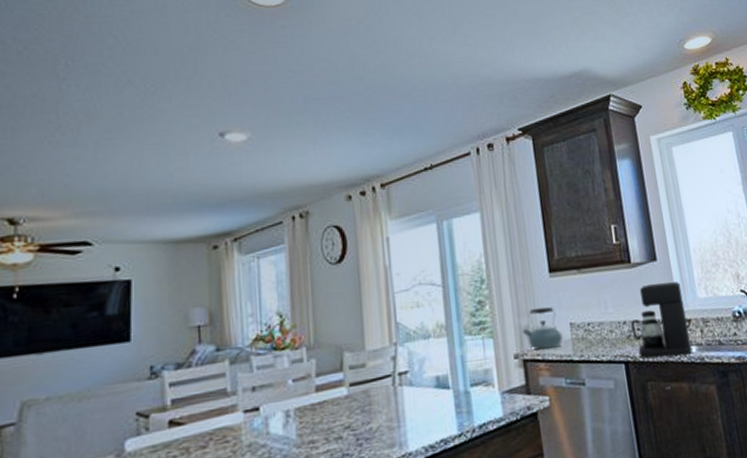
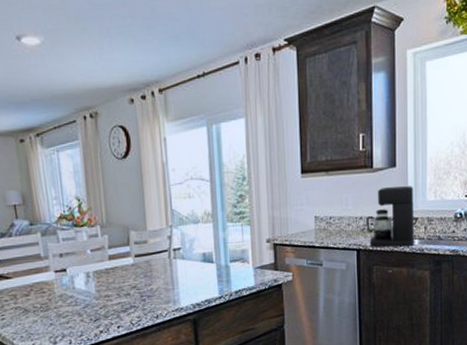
kettle: present [521,307,563,351] -> none [274,202,307,237]

